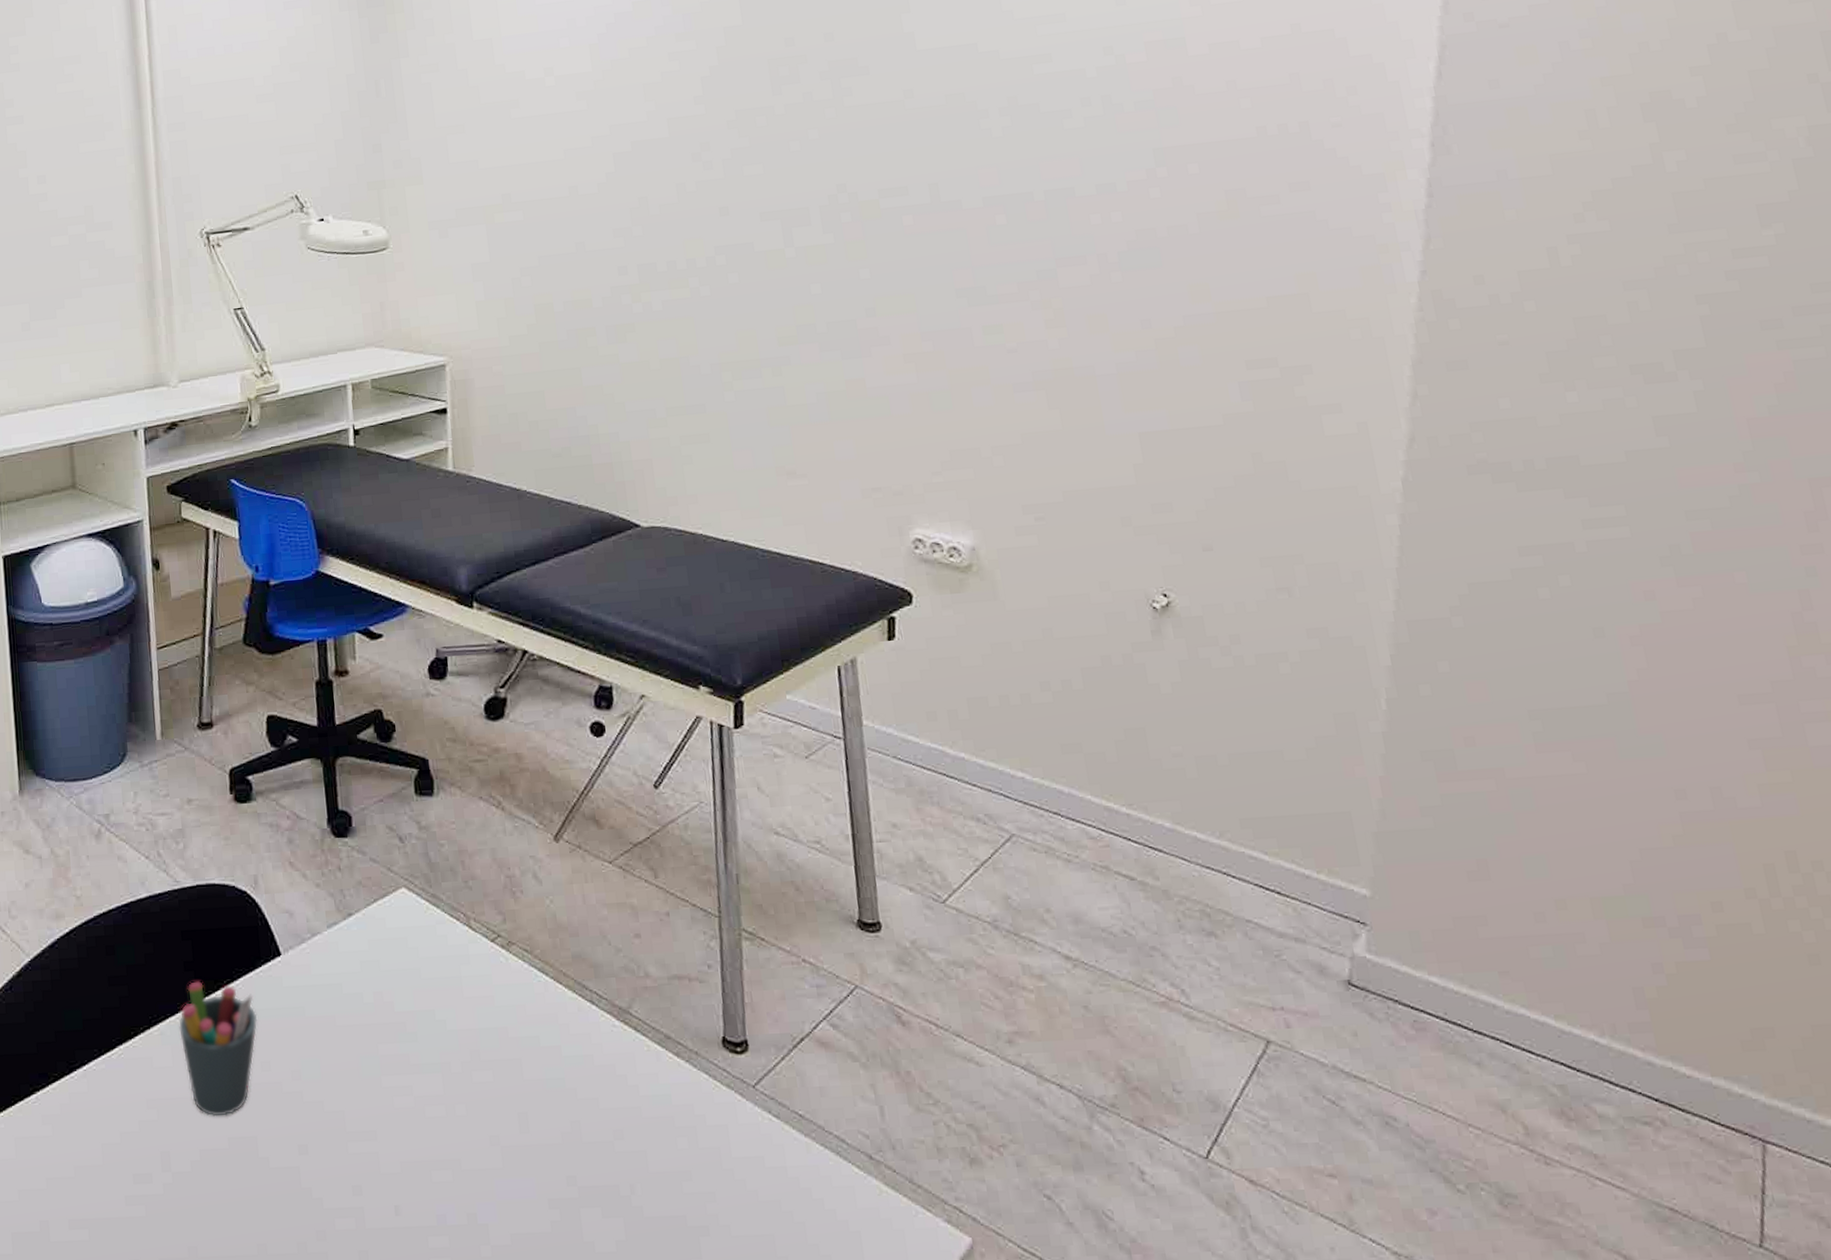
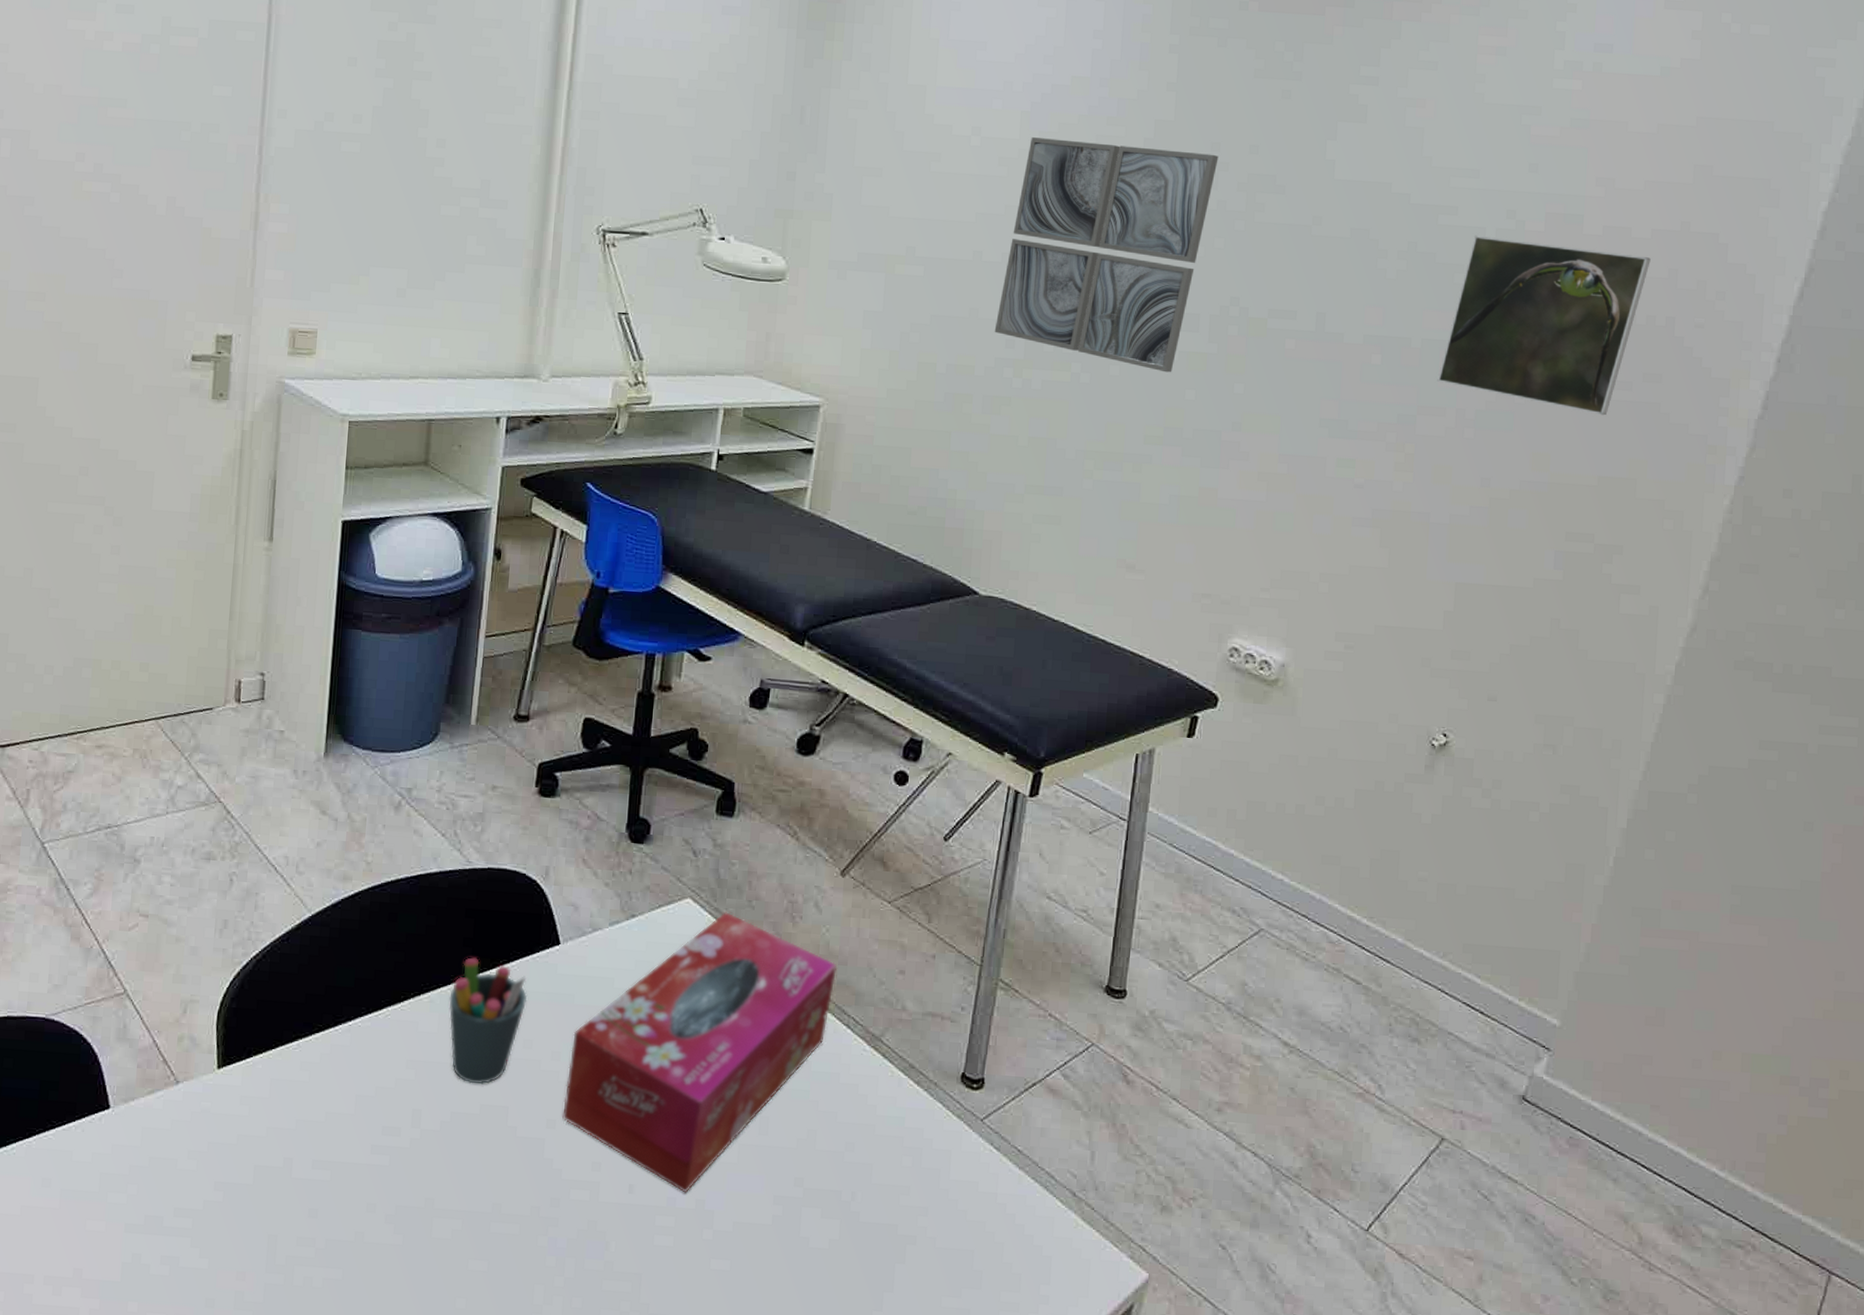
tissue box: none [310,896,570,1208] -> present [562,912,838,1193]
wall art: none [603,49,795,272] -> present [994,137,1219,373]
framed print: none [1069,66,1268,235] -> present [1437,235,1651,416]

